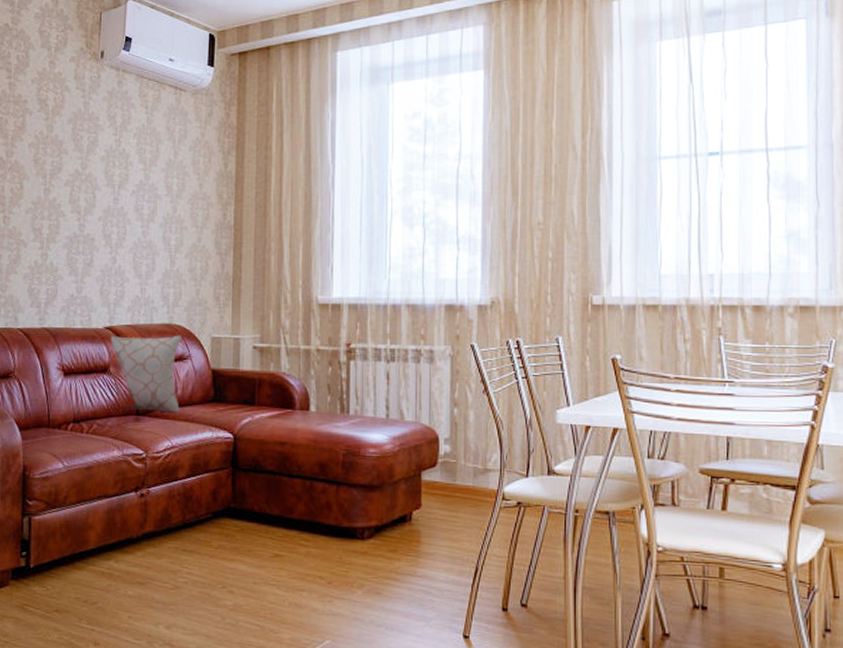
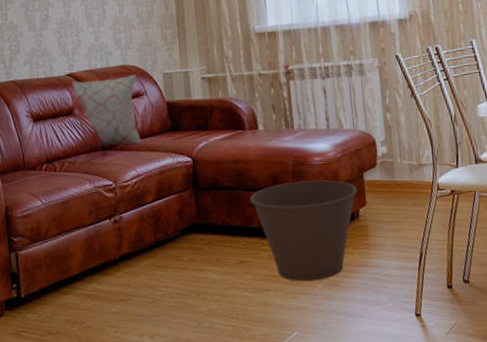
basket: none [293,473,413,586] -> present [250,180,358,282]

